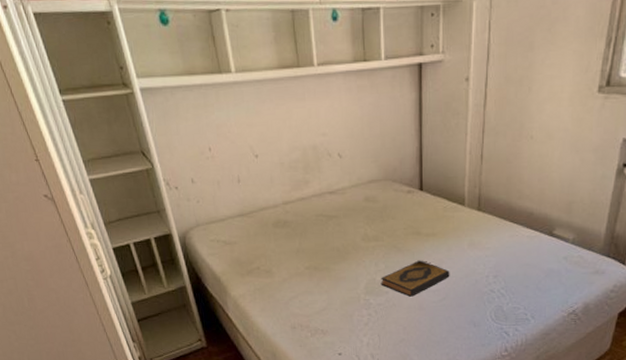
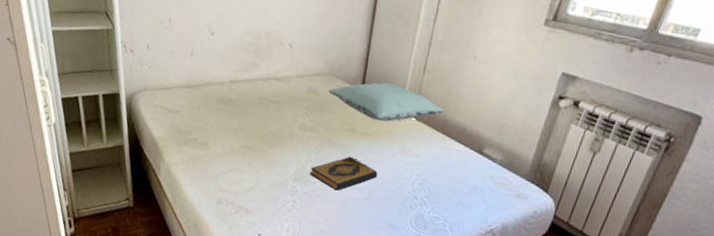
pillow: none [386,178,509,219] -> present [328,82,445,122]

